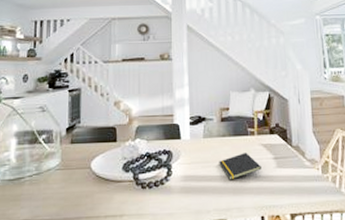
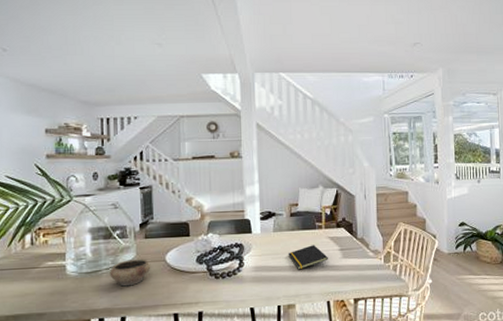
ceramic bowl: none [32,166,76,196] -> present [110,259,151,287]

